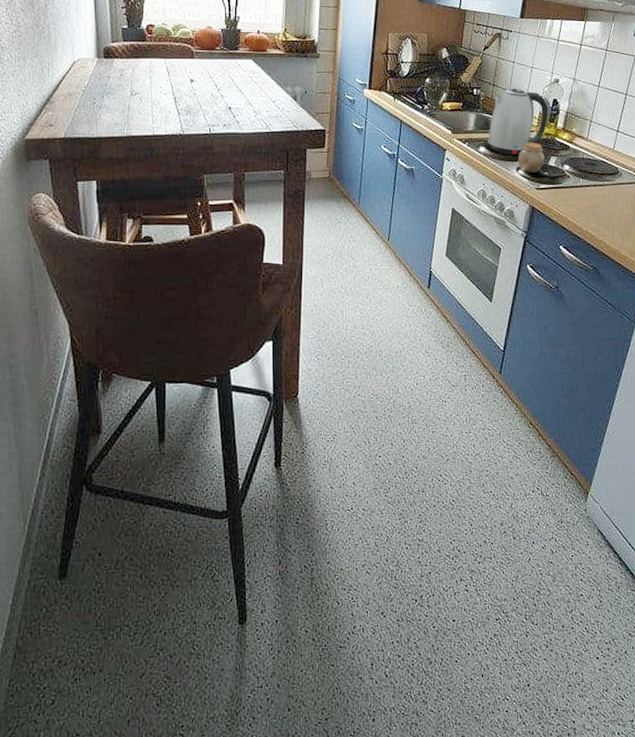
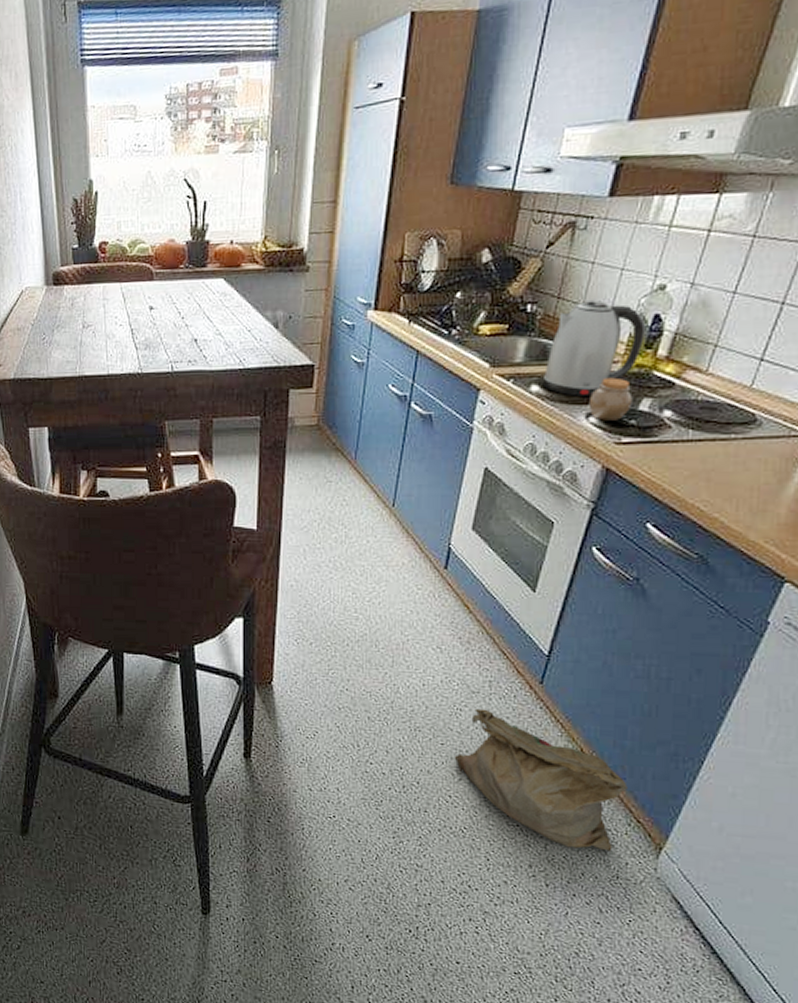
bag: none [442,398,563,504] -> present [454,708,628,853]

